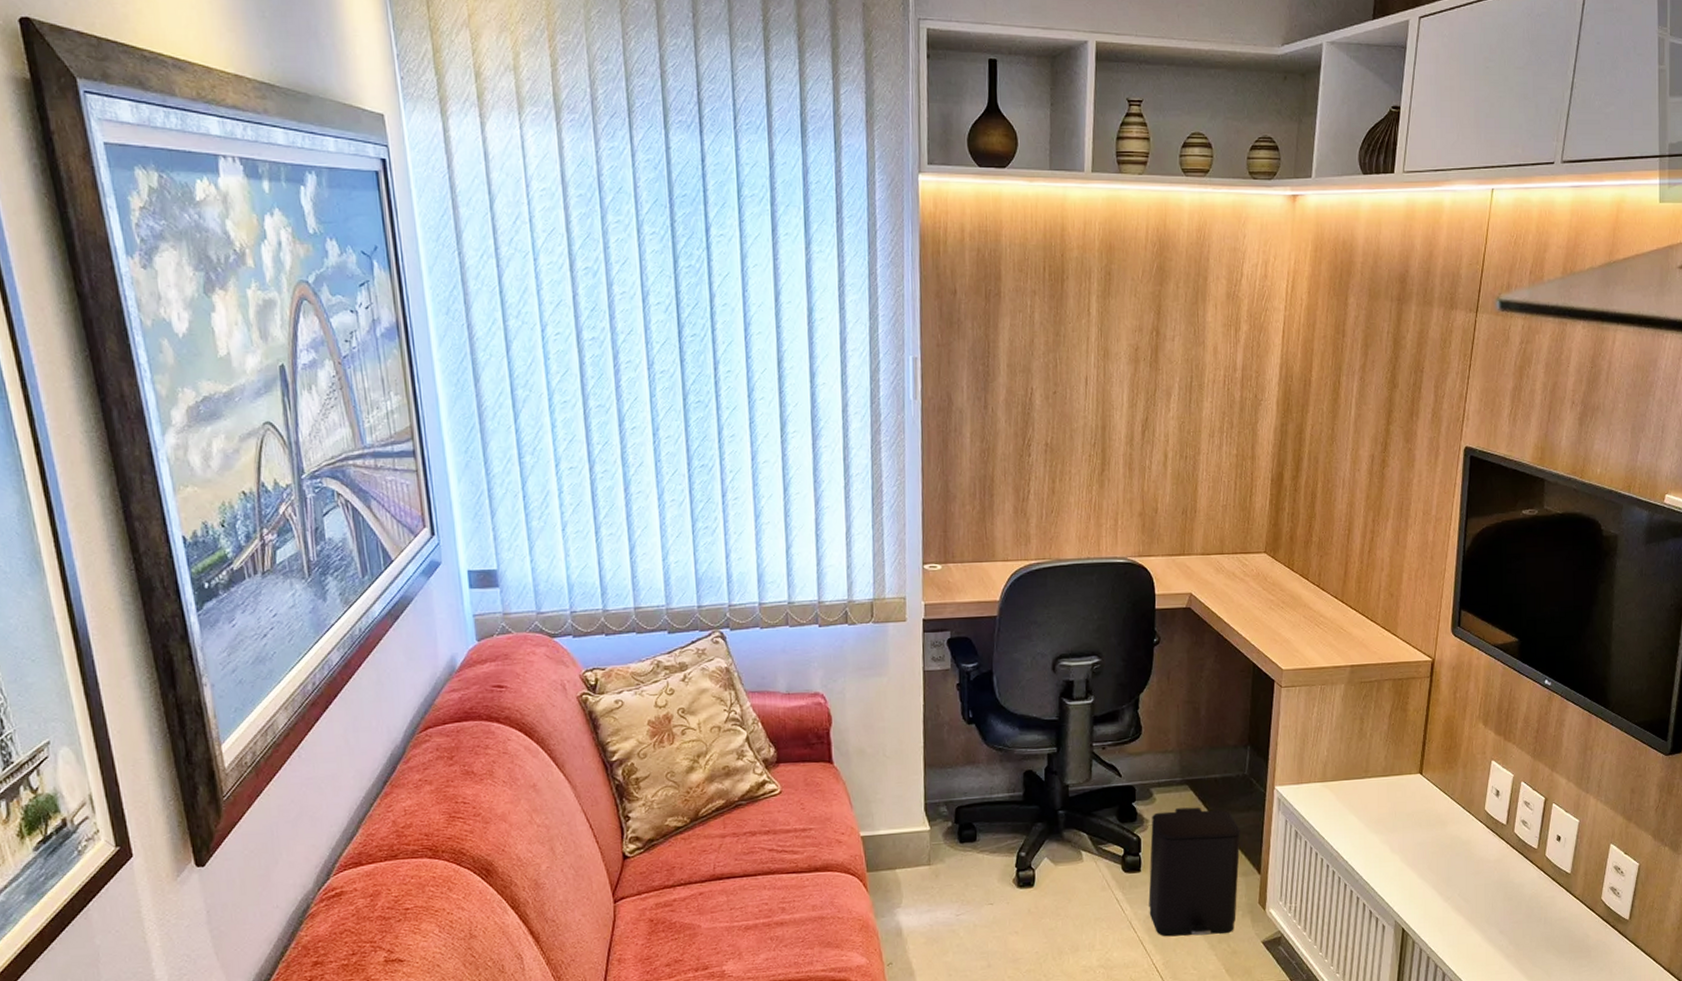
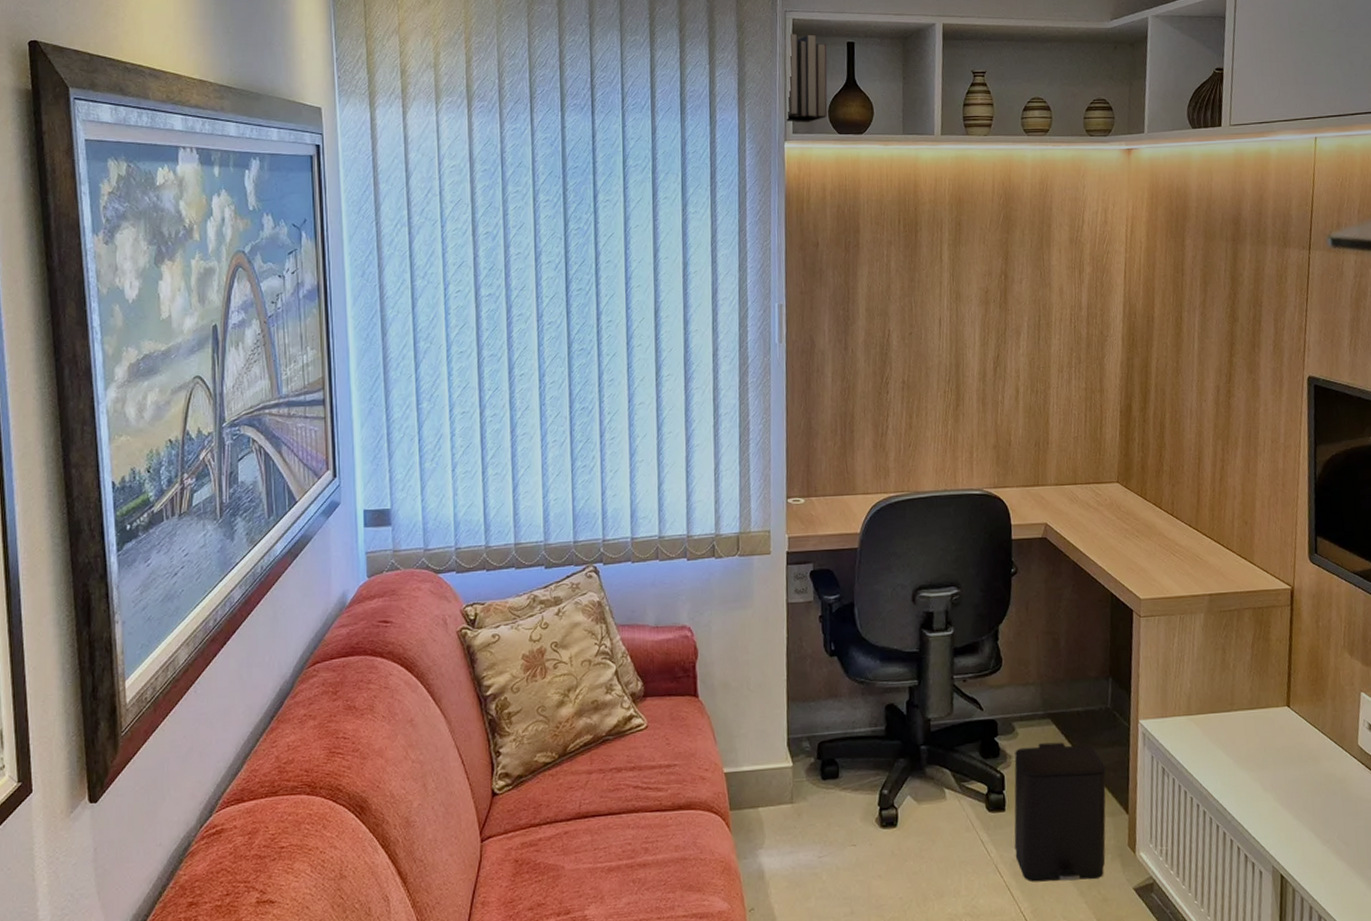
books: none [921,44,967,153] -> present [787,32,828,123]

